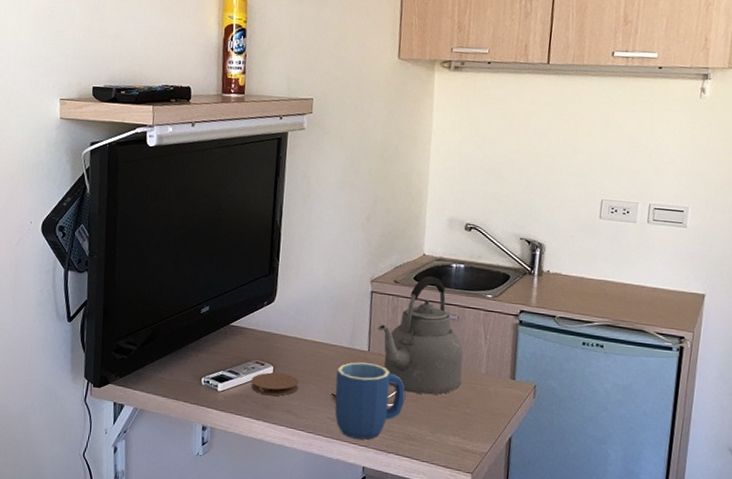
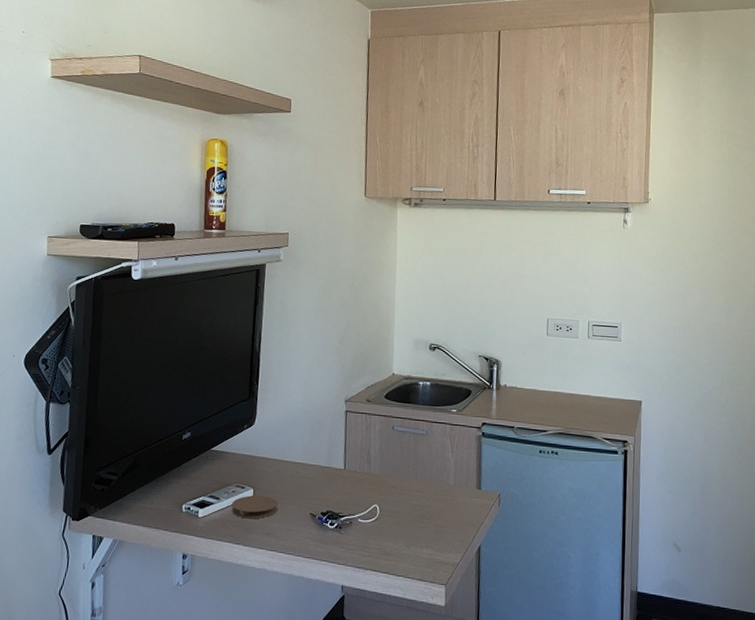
mug: present [335,362,406,440] -> none [313,480,381,558]
kettle: present [377,276,463,395] -> none [352,394,432,509]

